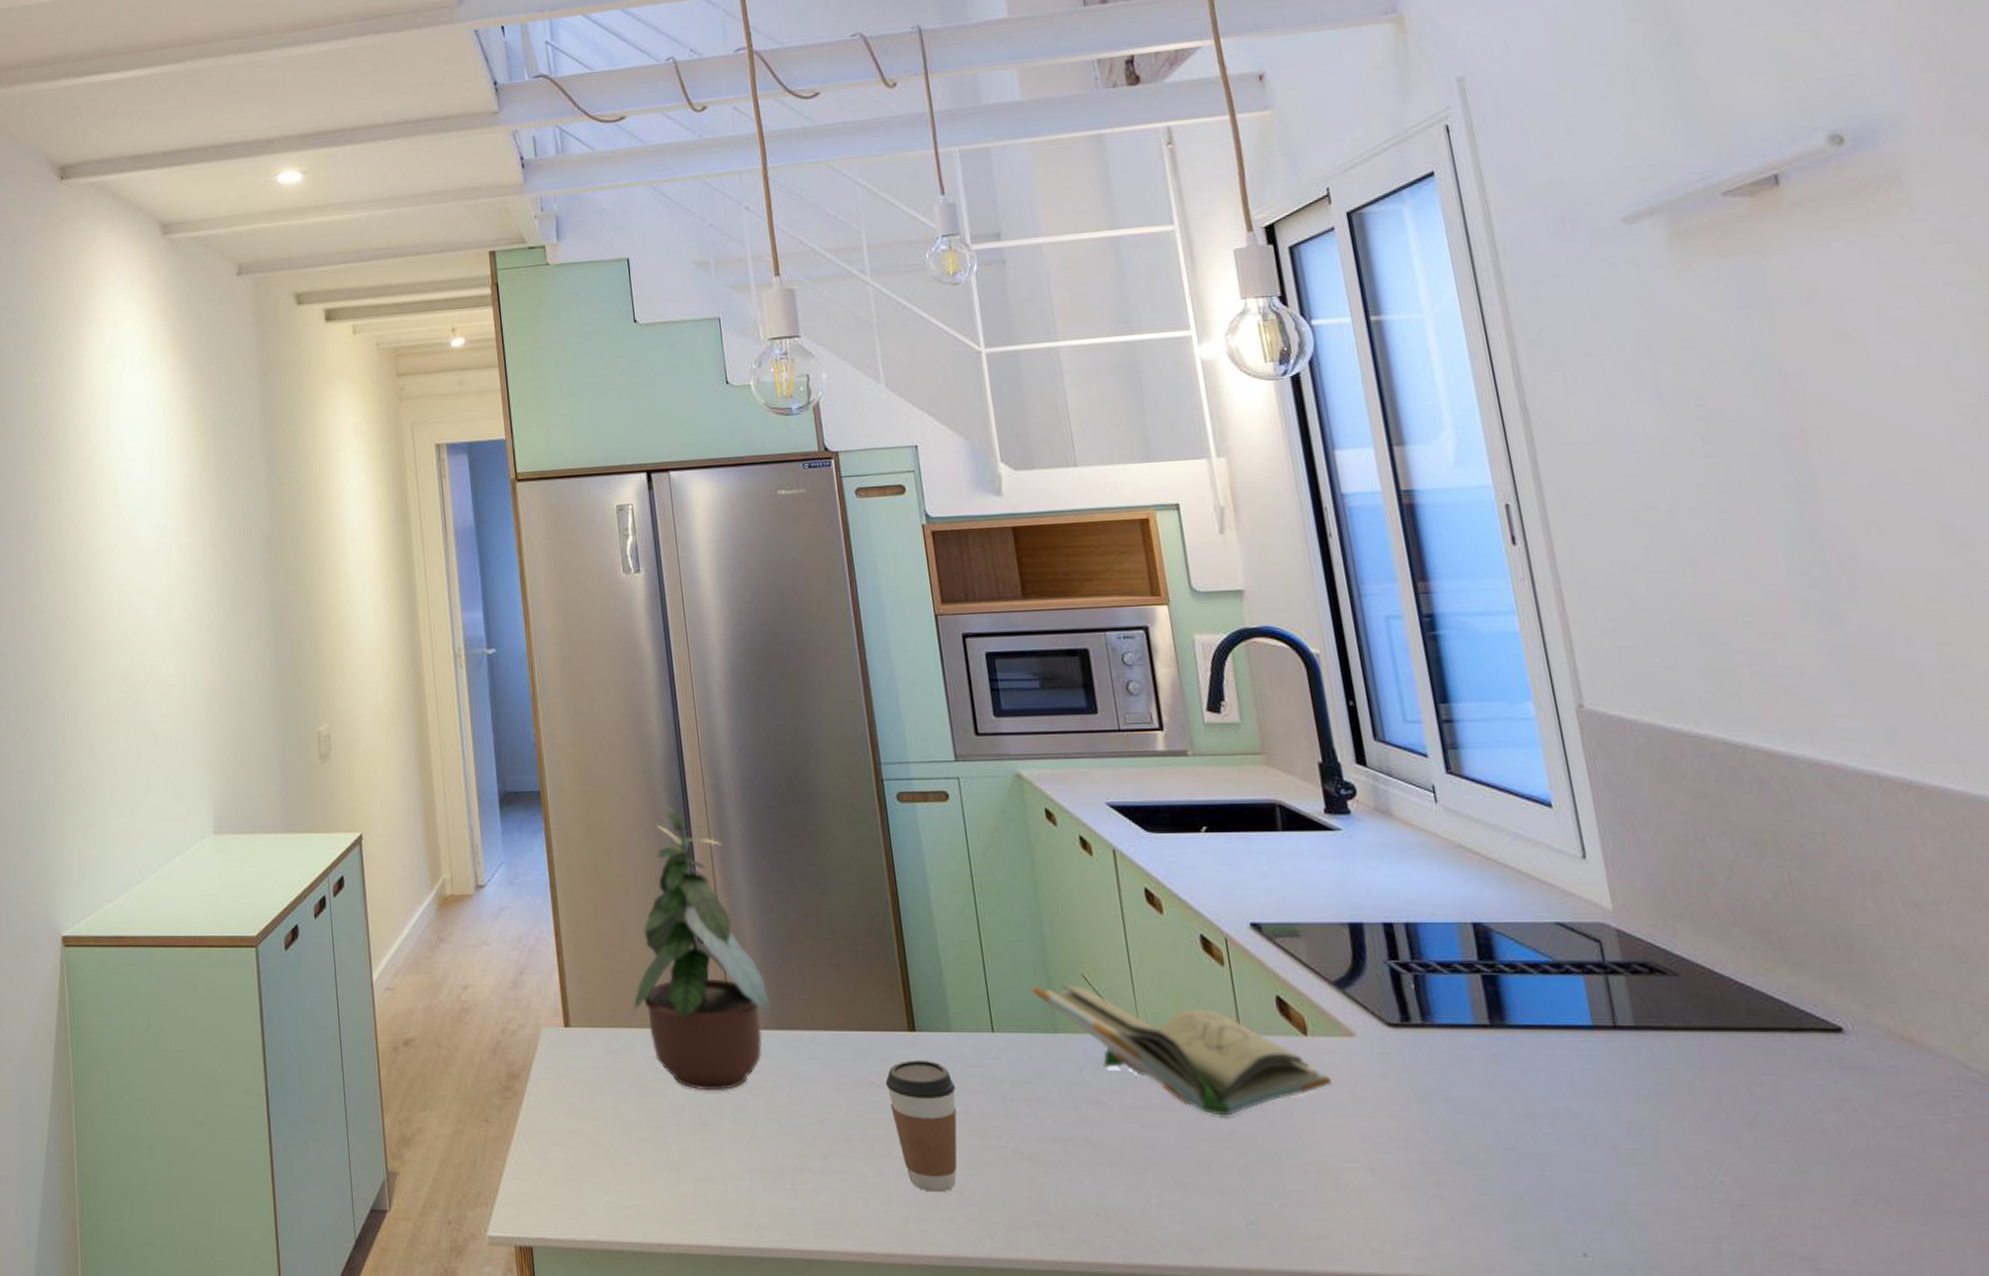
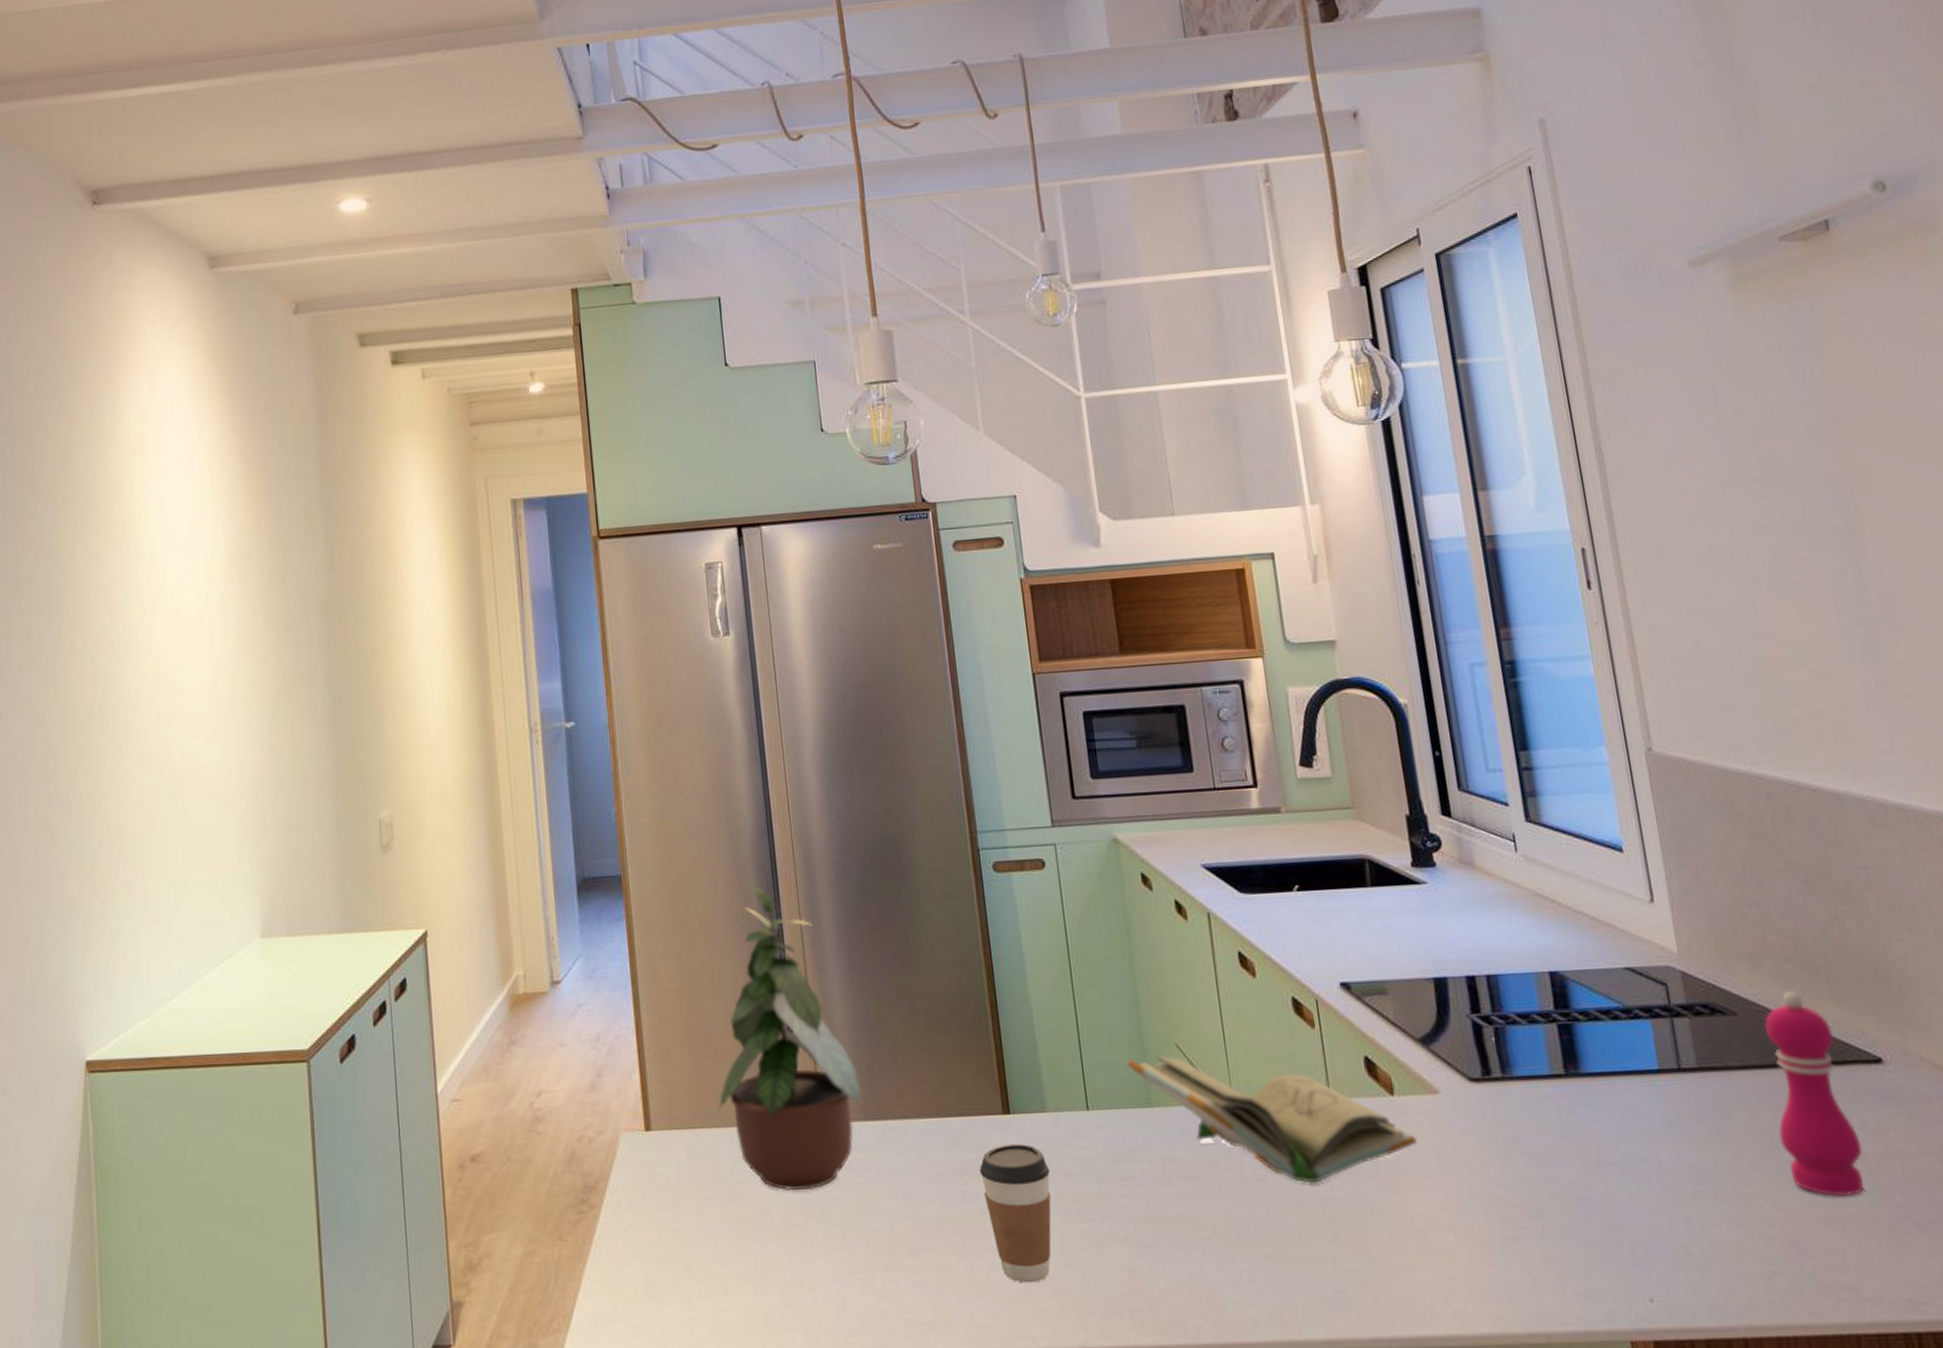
pepper mill: none [1709,954,1823,1167] -> present [1764,990,1865,1198]

